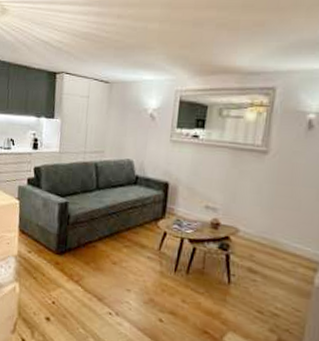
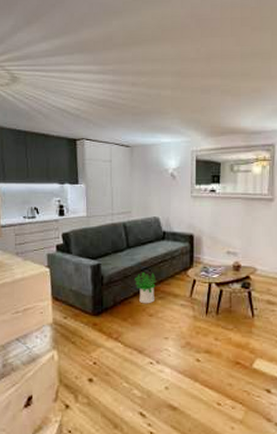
potted plant: none [101,216,124,251] -> present [135,271,157,304]

